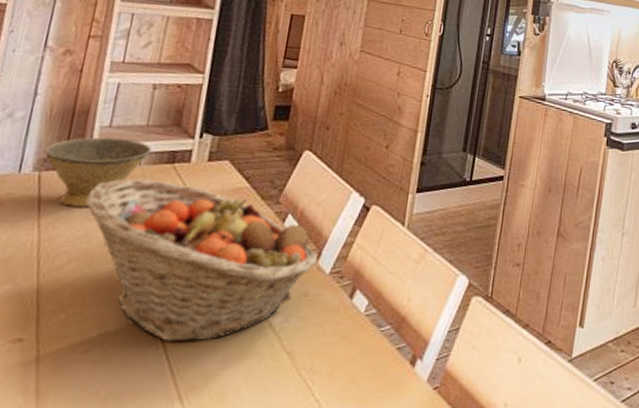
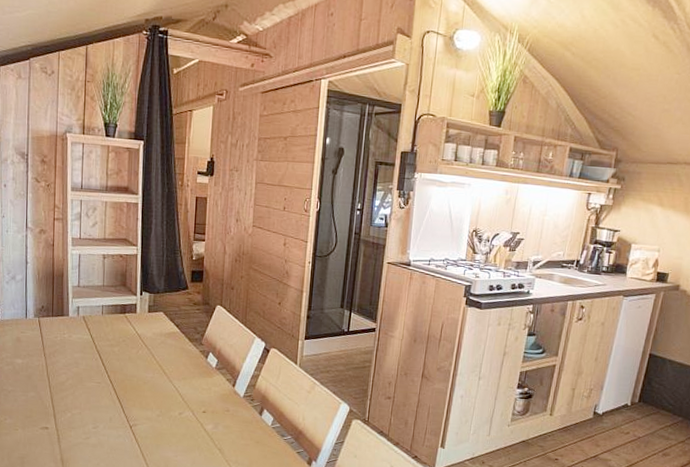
bowl: present [44,137,152,207] -> none [40,294,109,343]
fruit basket: present [85,178,319,342] -> none [71,323,234,437]

